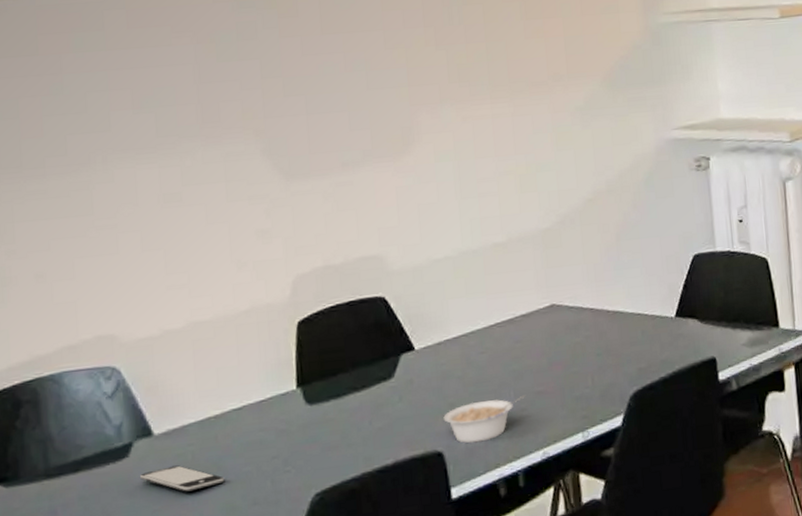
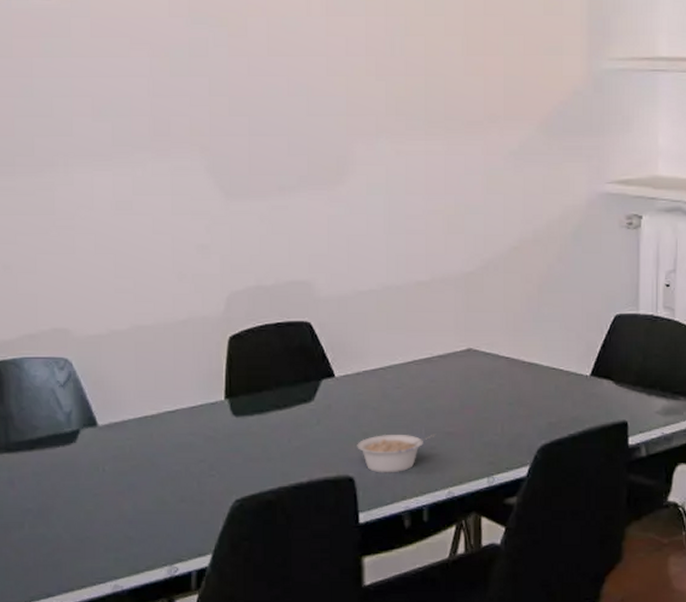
smartphone: present [139,465,225,492] -> none [84,456,157,481]

